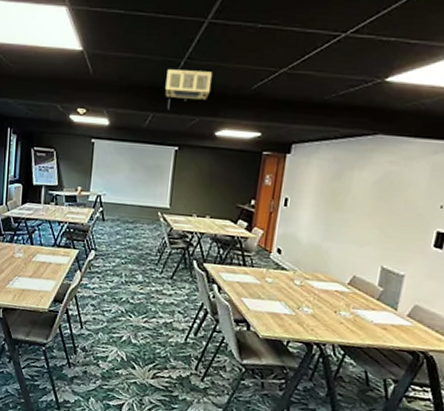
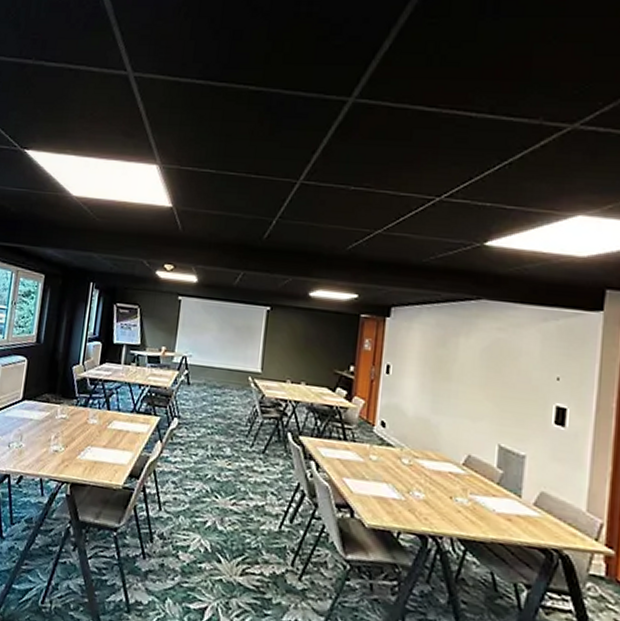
projector: present [165,69,212,110] -> none [256,228,305,268]

